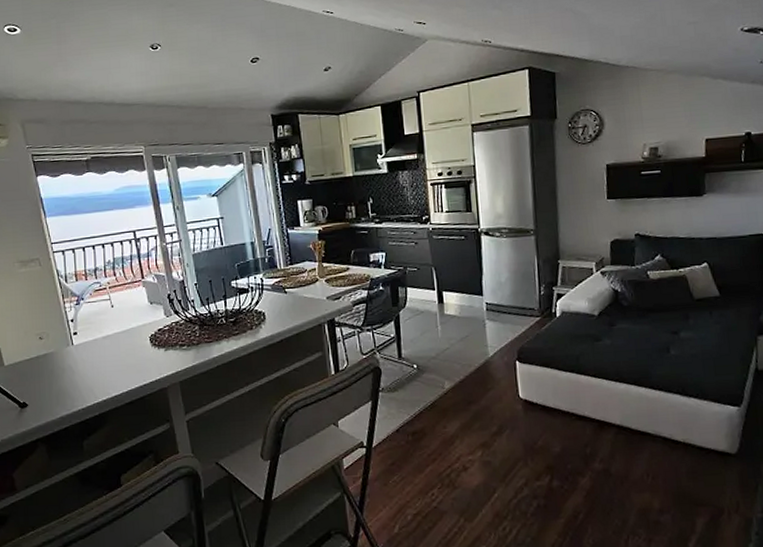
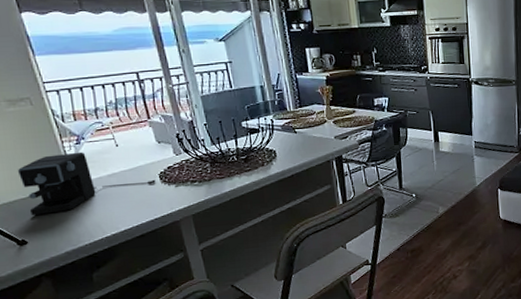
coffee maker: none [25,312,146,377] -> present [18,151,156,215]

